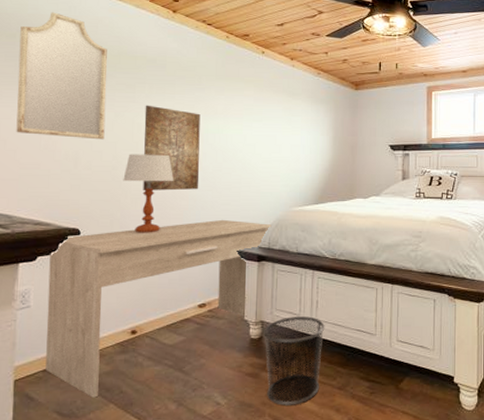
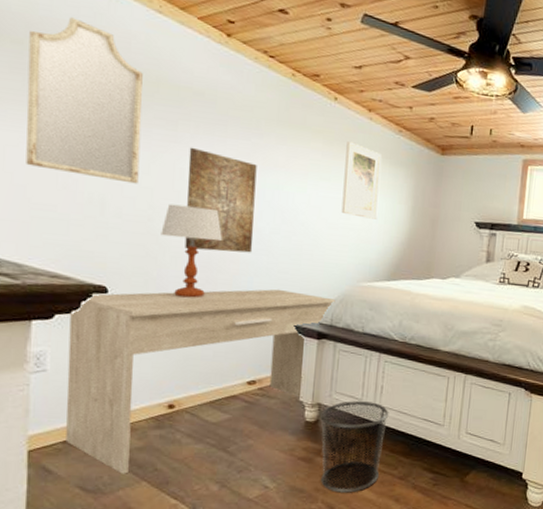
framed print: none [273,87,305,151] -> present [341,141,382,219]

